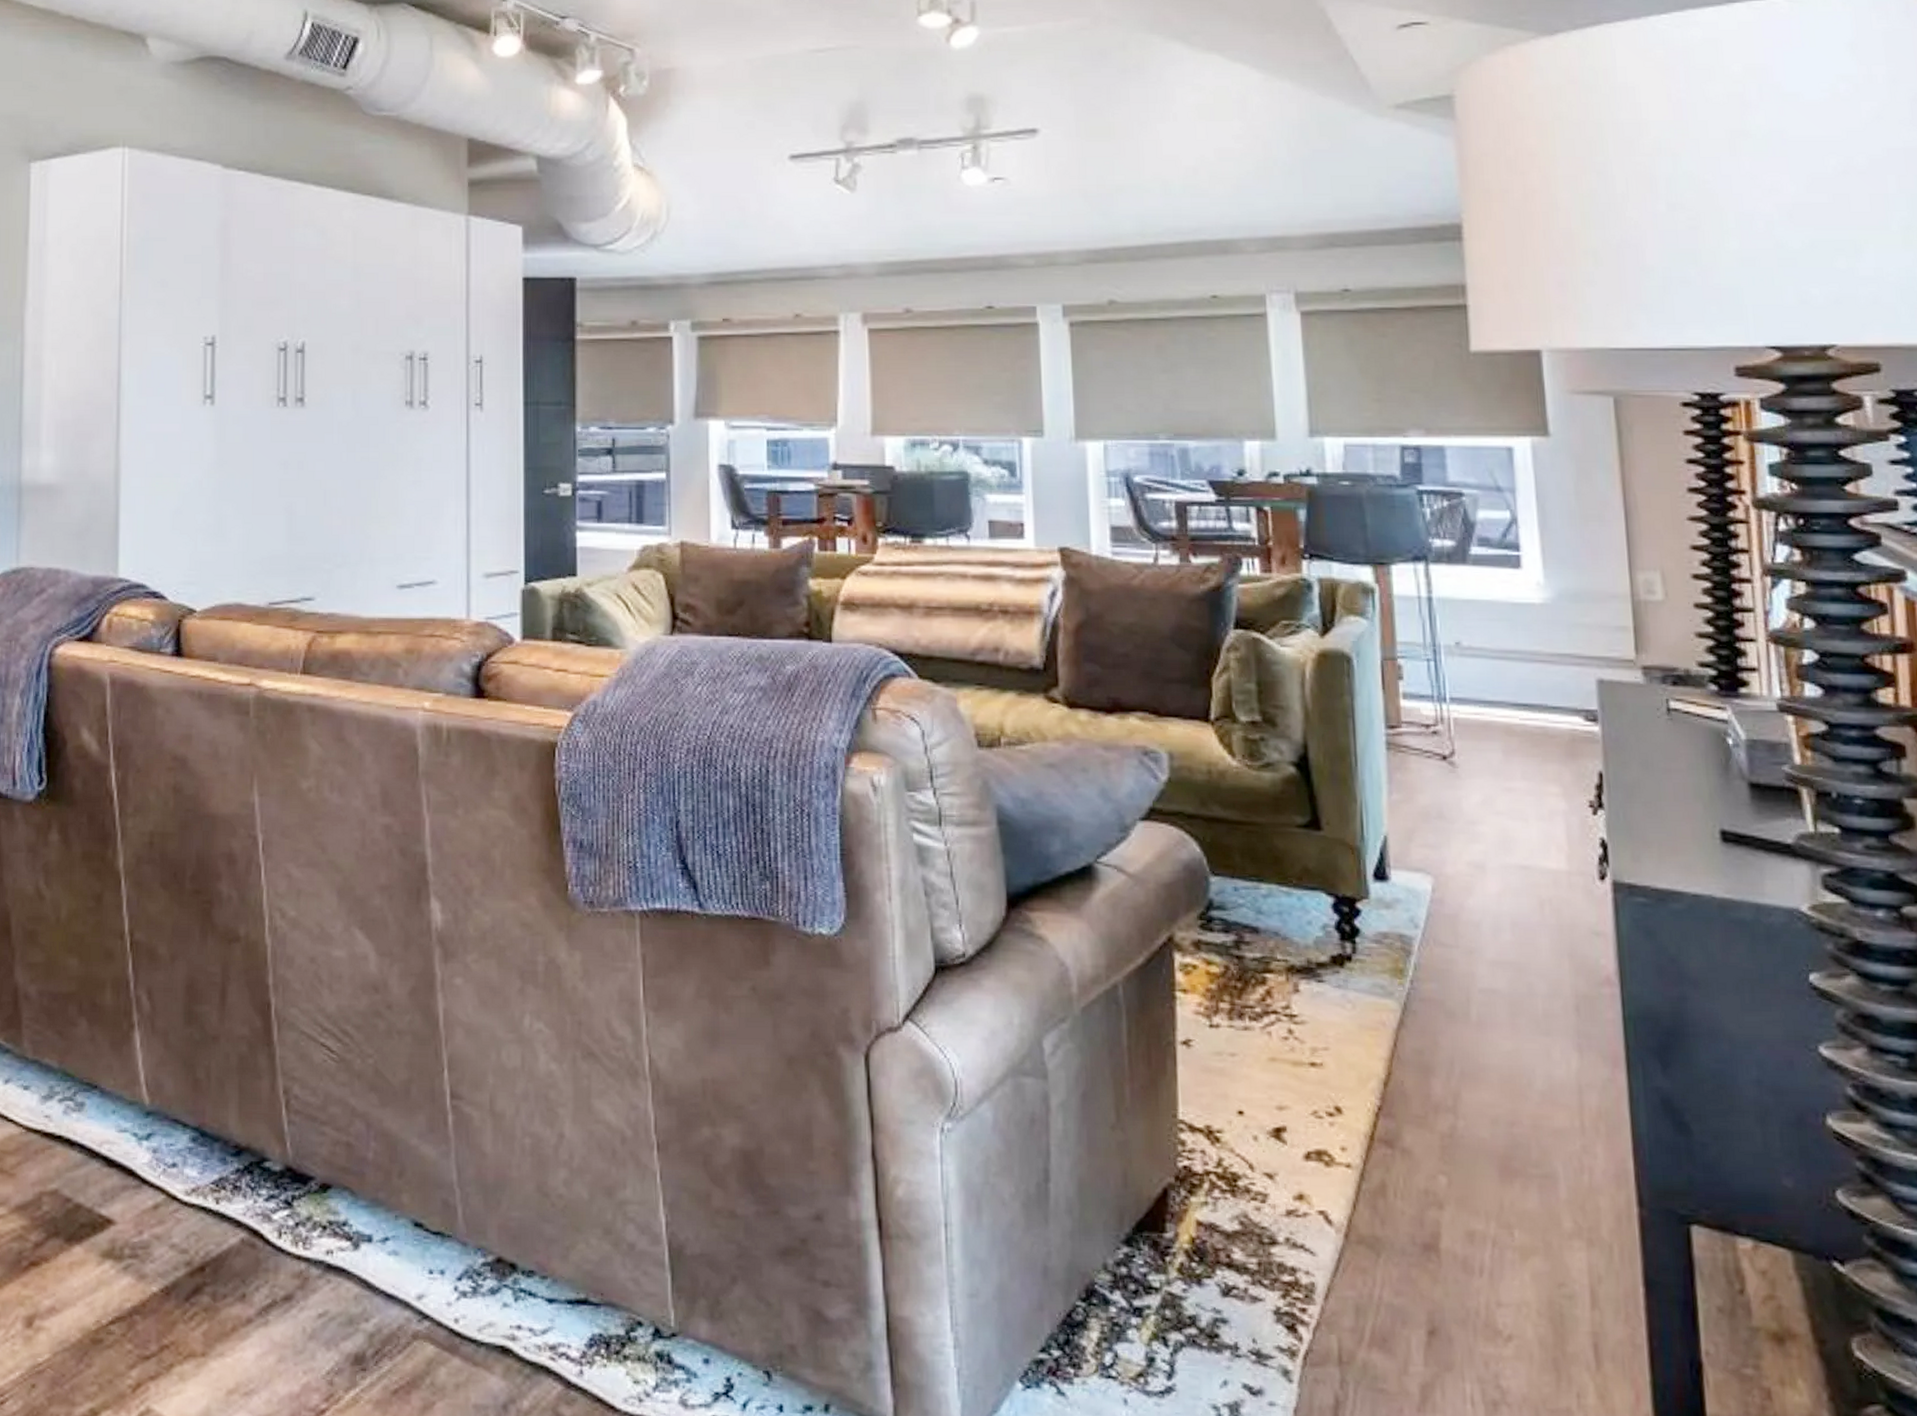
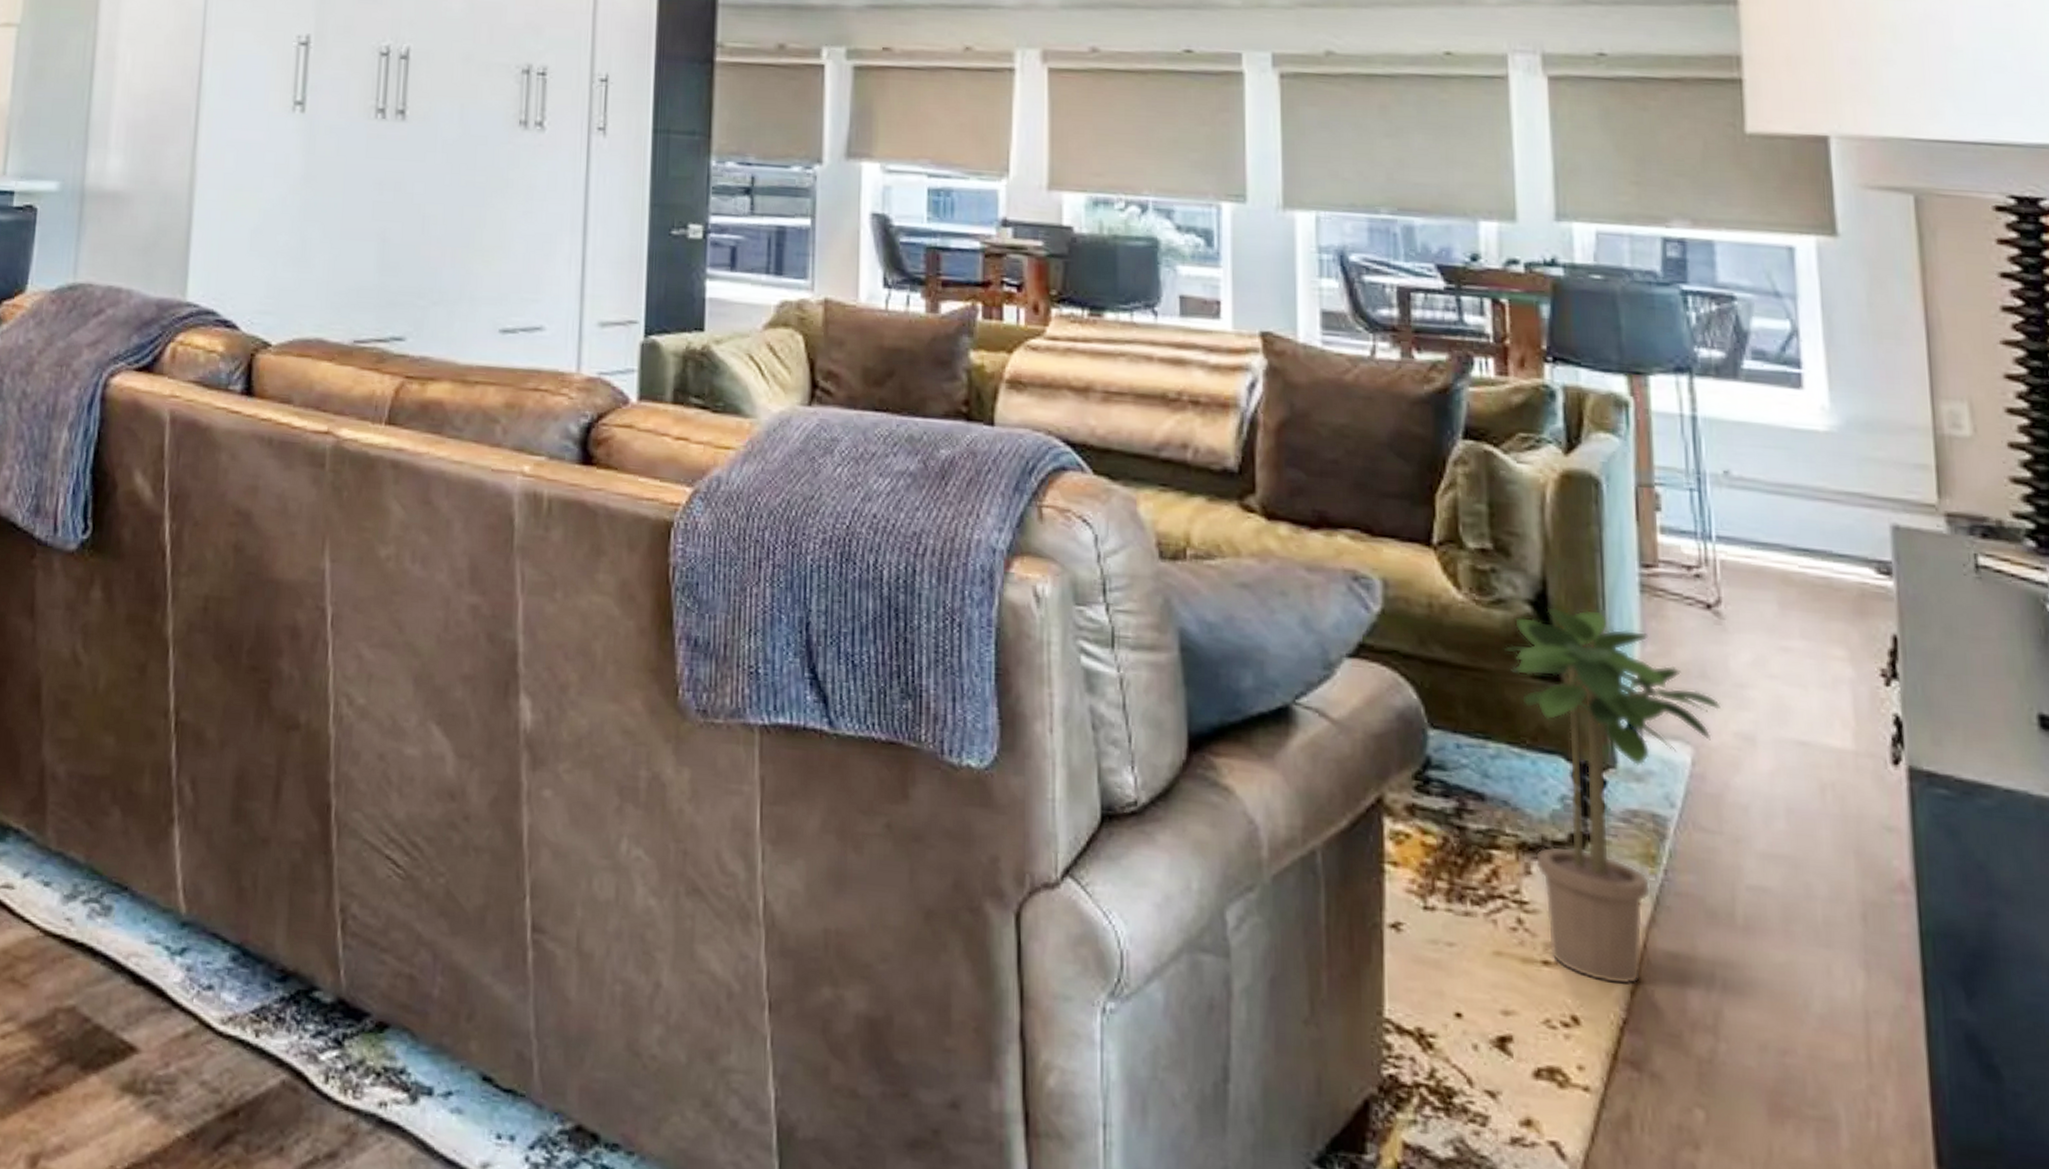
potted plant: none [1273,766,1457,1078] -> present [1504,607,1722,986]

